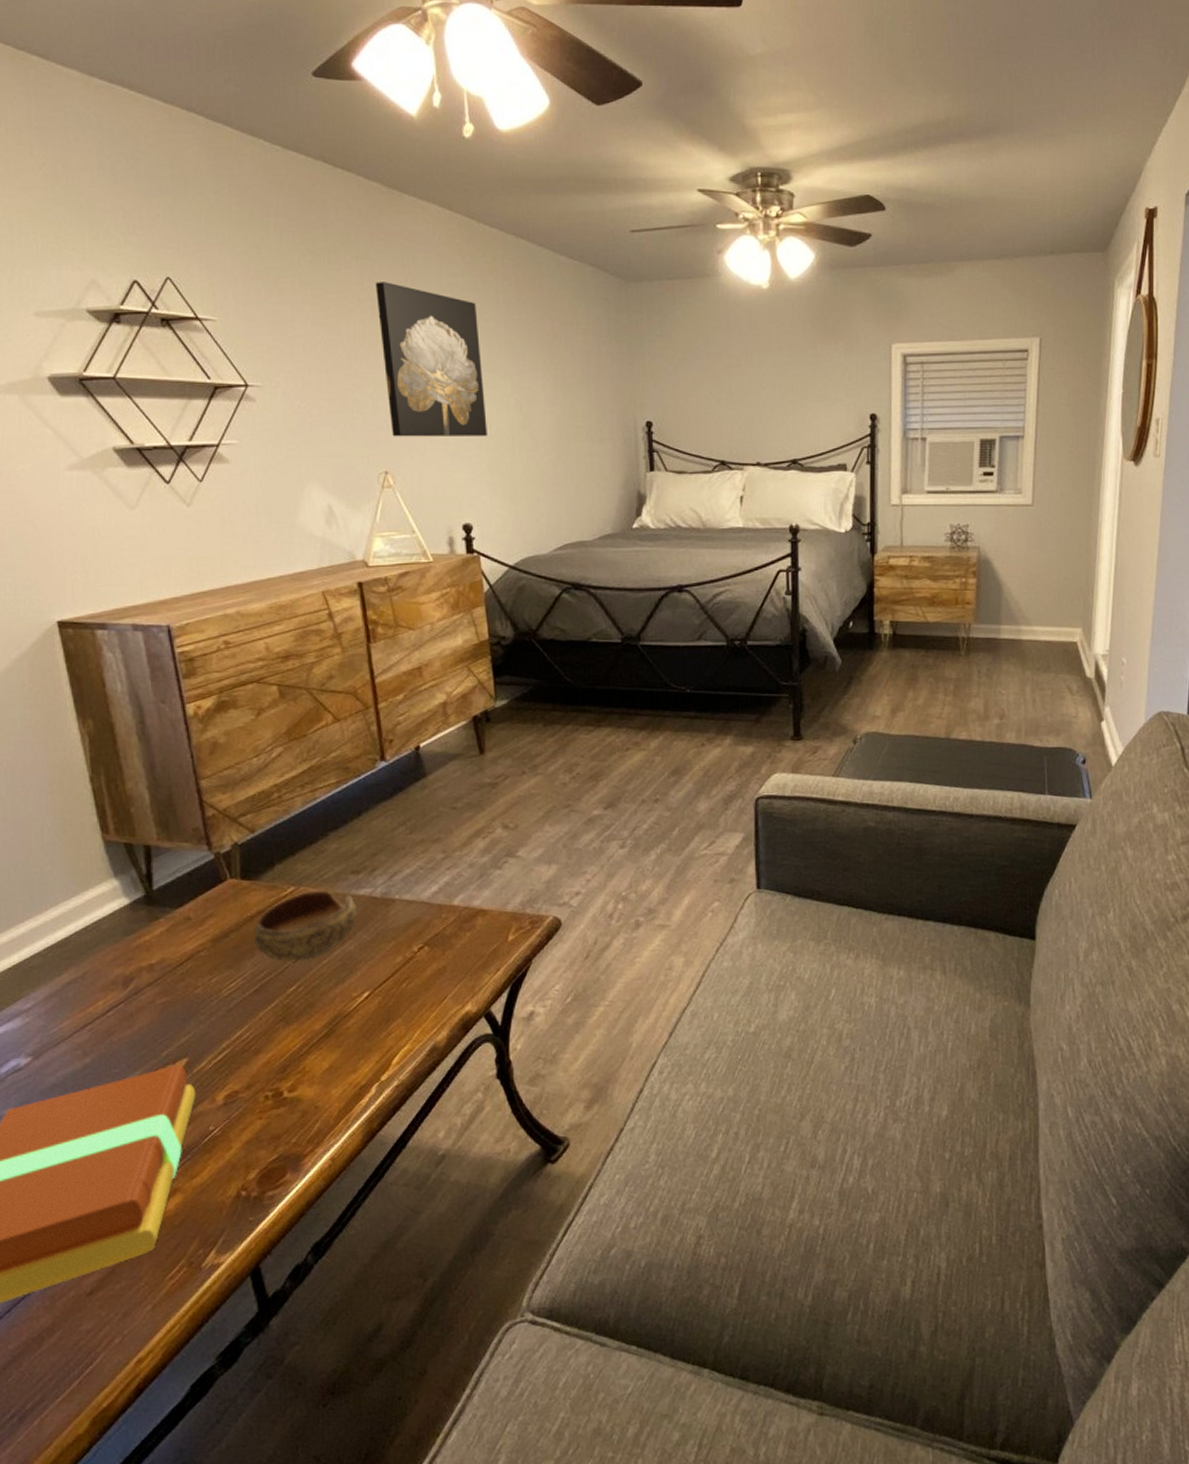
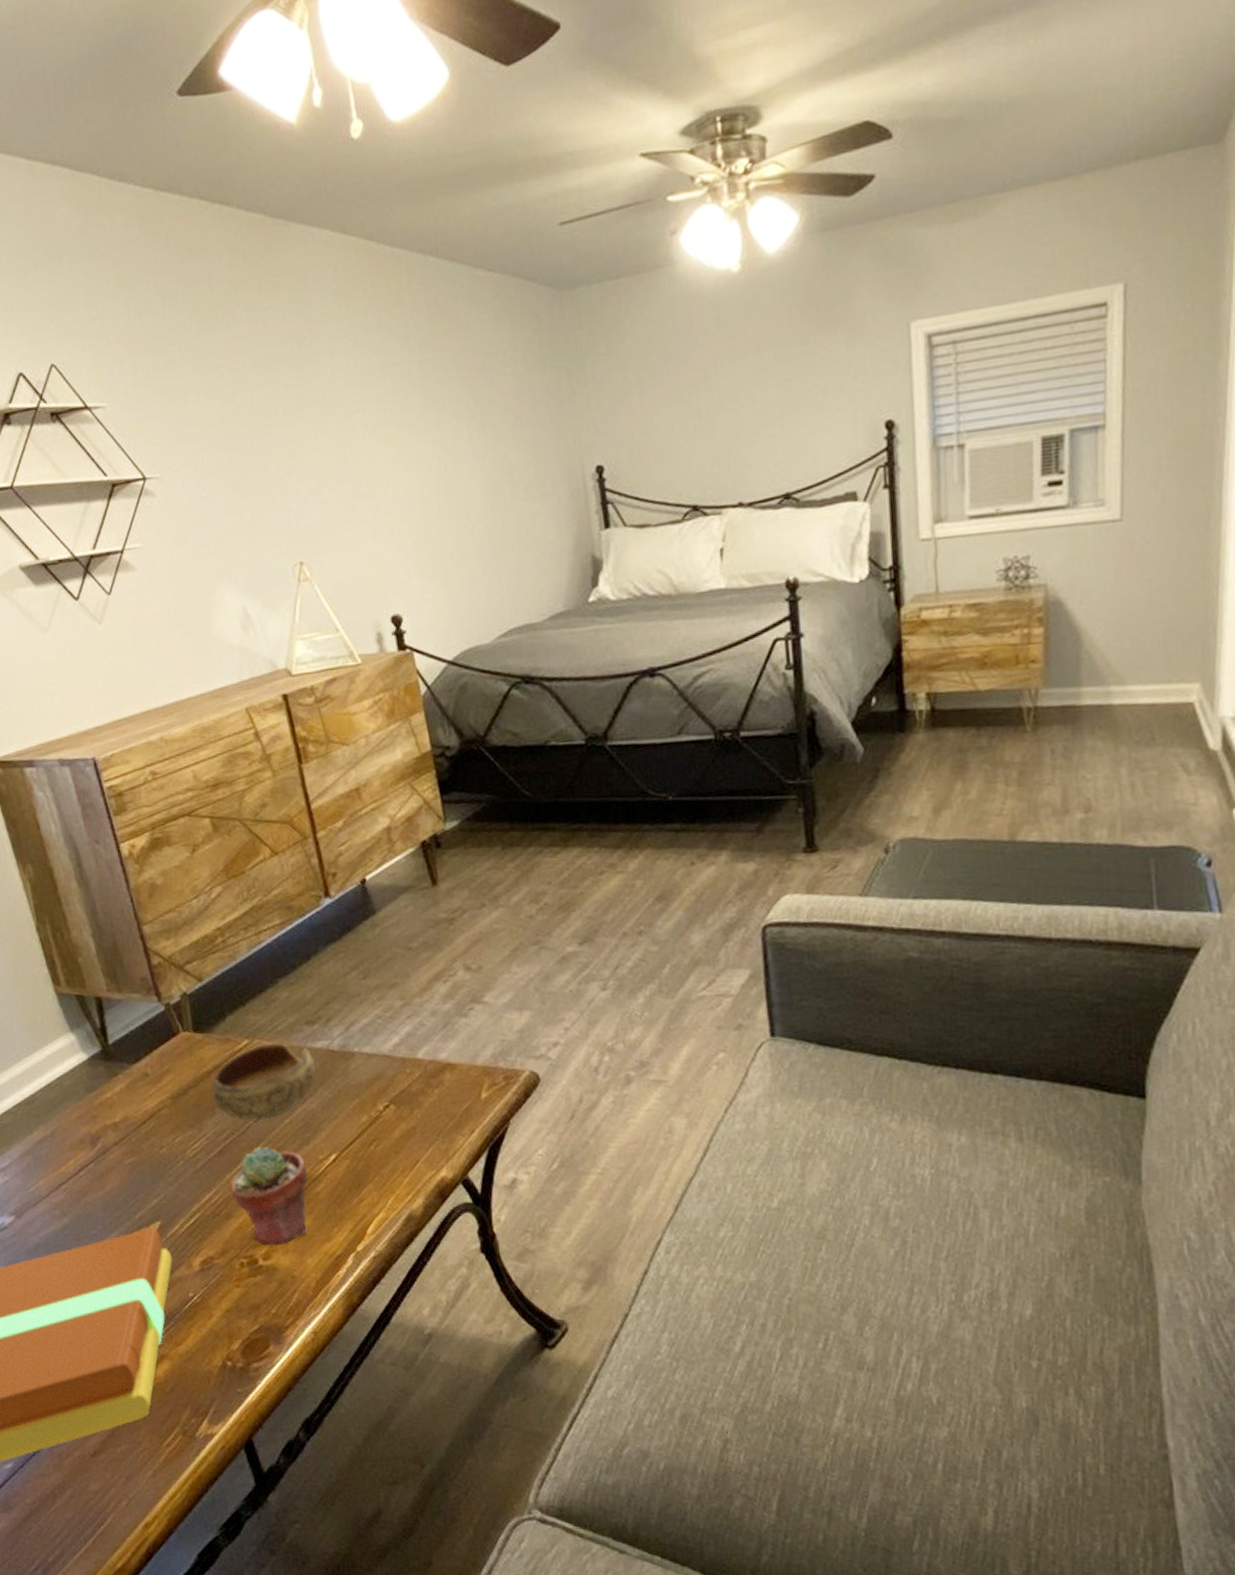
potted succulent: none [262,986,341,1078] -> present [230,1147,309,1245]
wall art: present [375,282,487,437] -> none [269,334,410,520]

